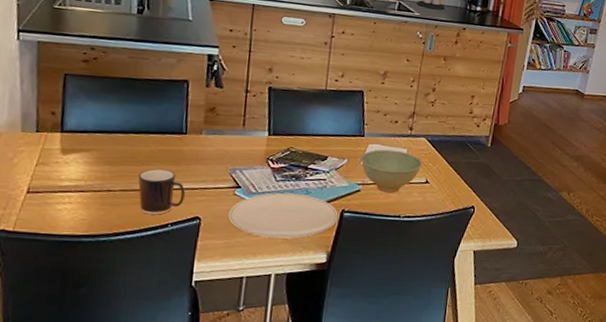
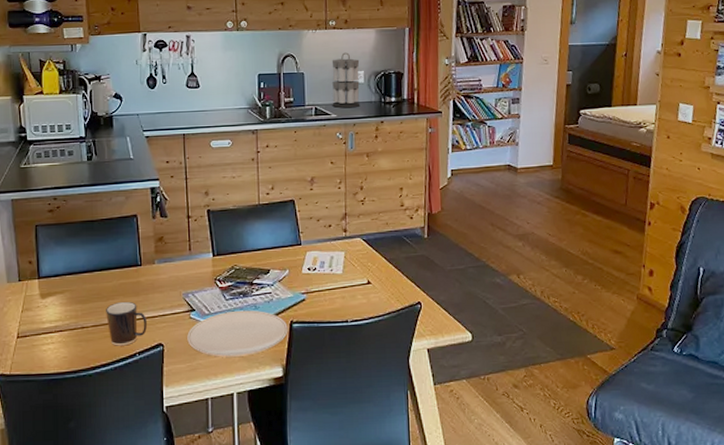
bowl: present [360,149,423,193] -> none [301,254,362,299]

